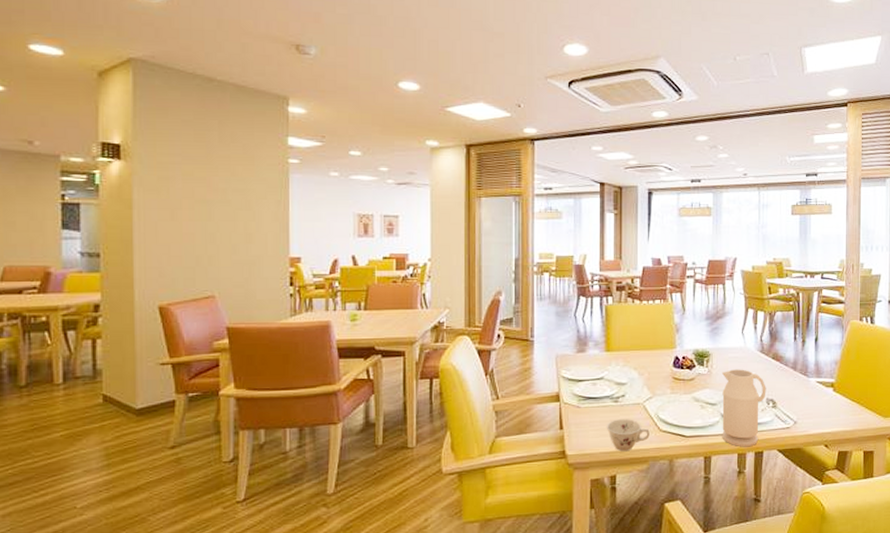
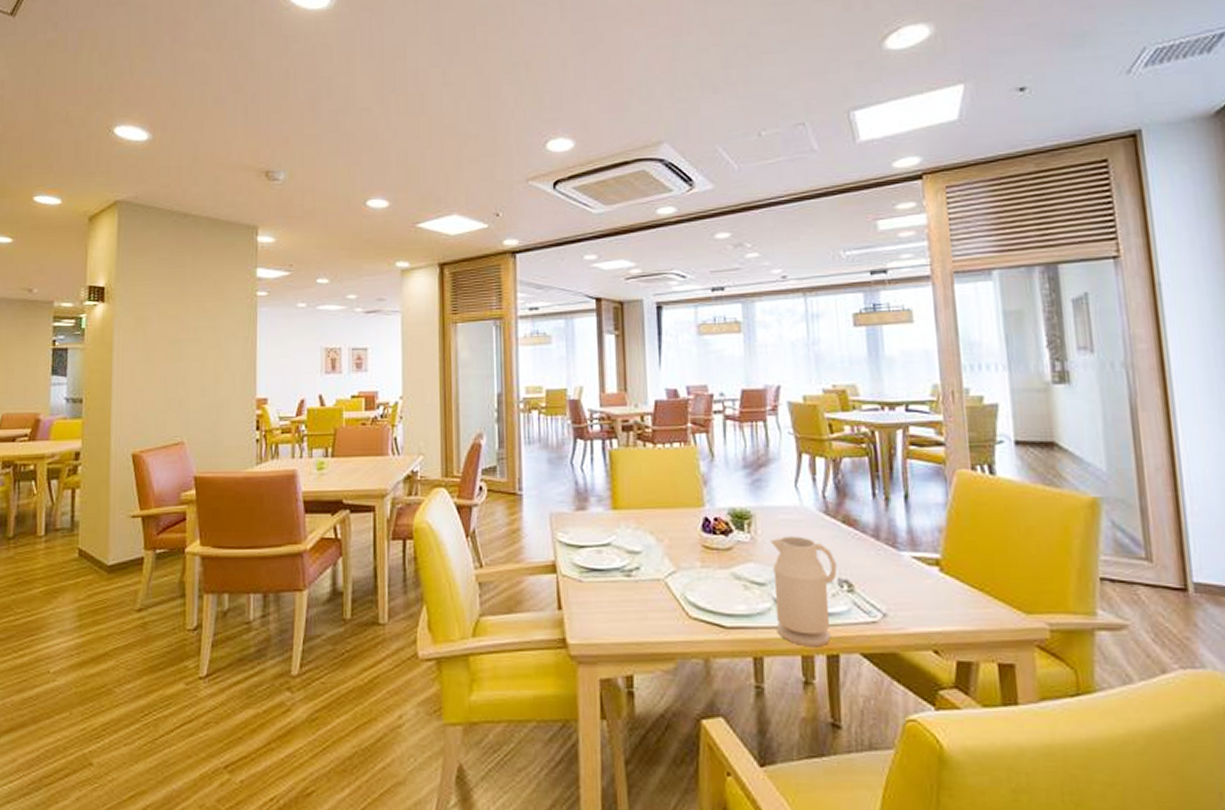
teacup: present [606,419,650,451] -> none [616,600,676,642]

